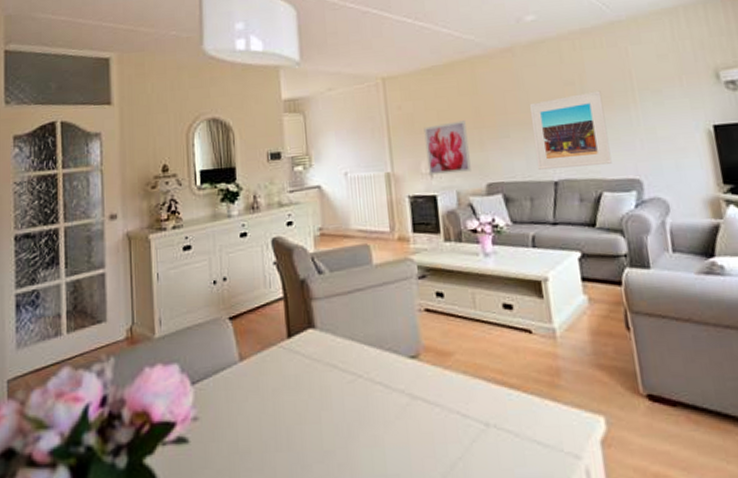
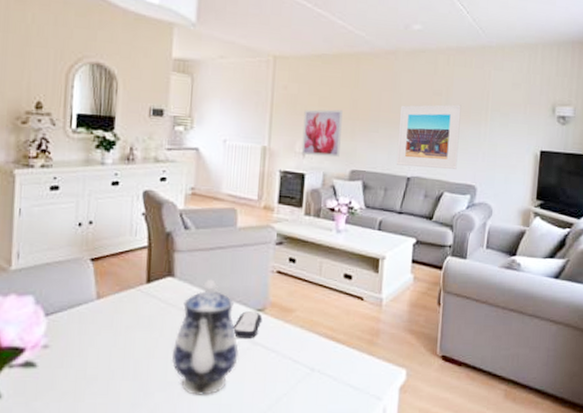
teapot: none [324,326,398,465] -> present [171,279,239,395]
remote control: none [387,359,418,392] -> present [233,311,263,338]

